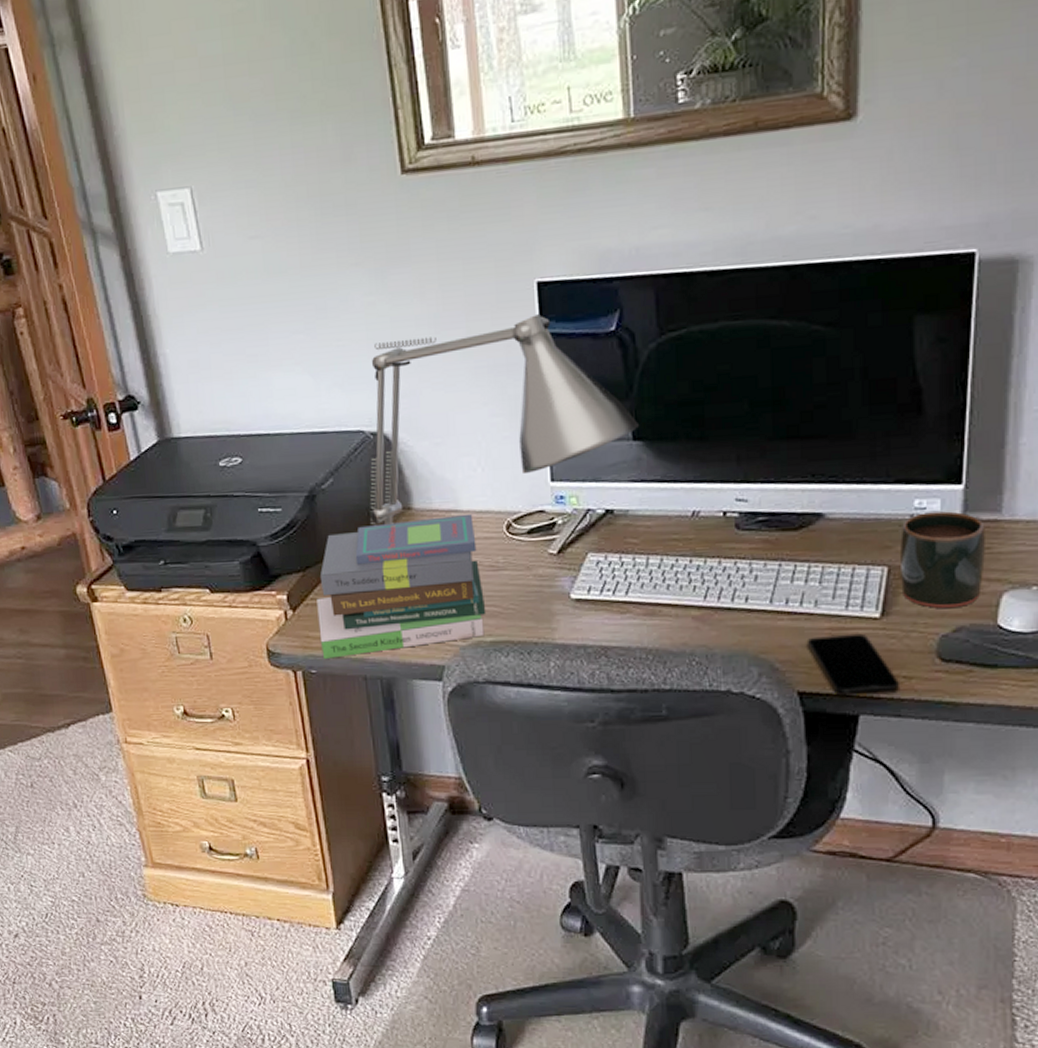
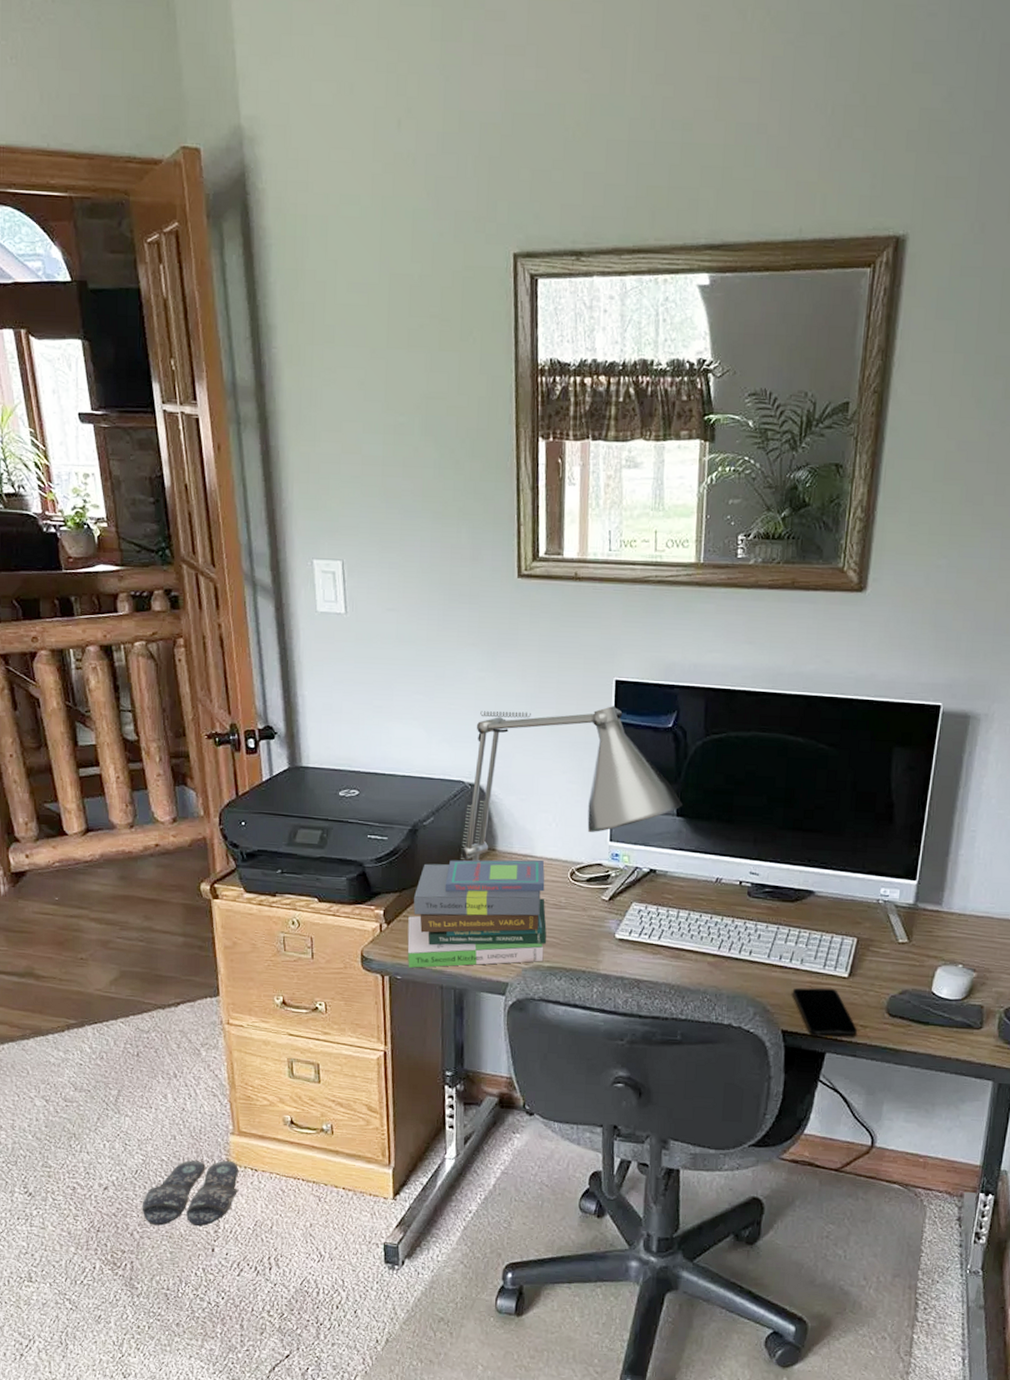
slippers: none [57,896,161,973] -> present [142,1160,239,1226]
mug: present [900,511,985,609] -> none [865,899,929,976]

